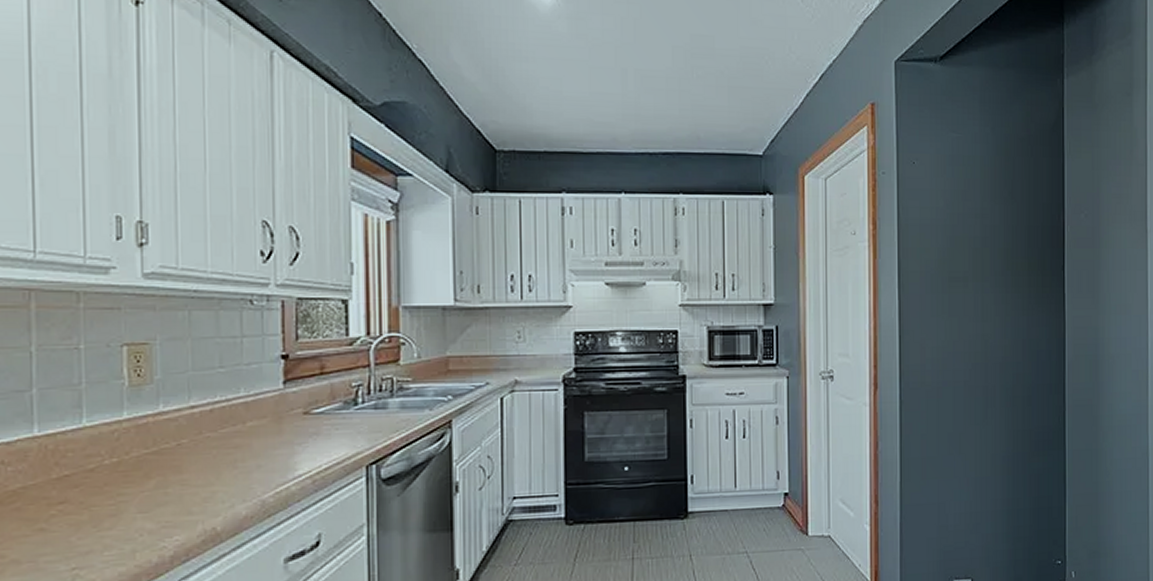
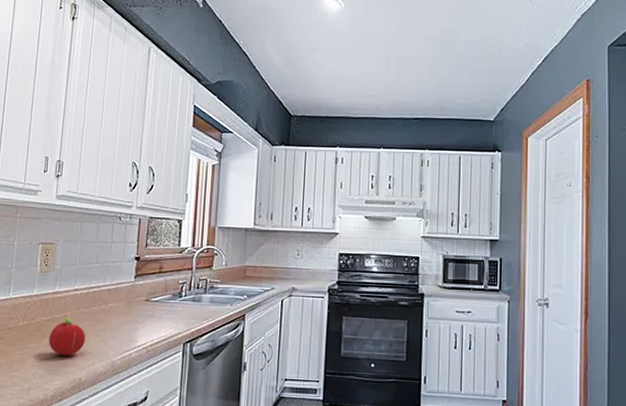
fruit: none [156,445,217,500] -> present [48,317,86,356]

